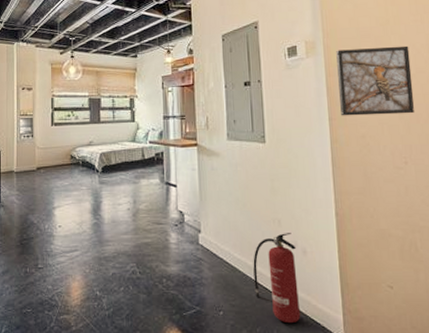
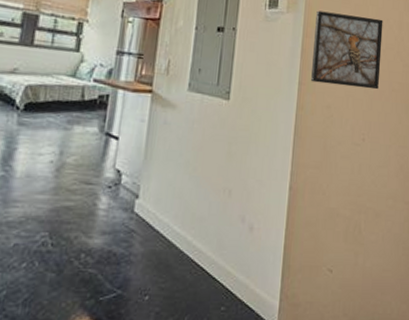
fire extinguisher: present [253,233,301,322] -> none [190,205,244,309]

